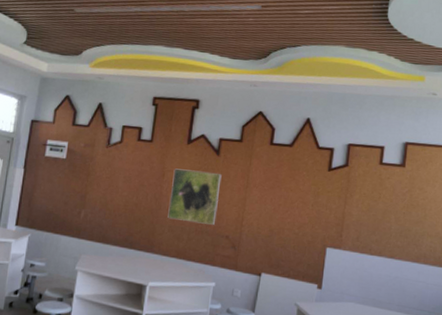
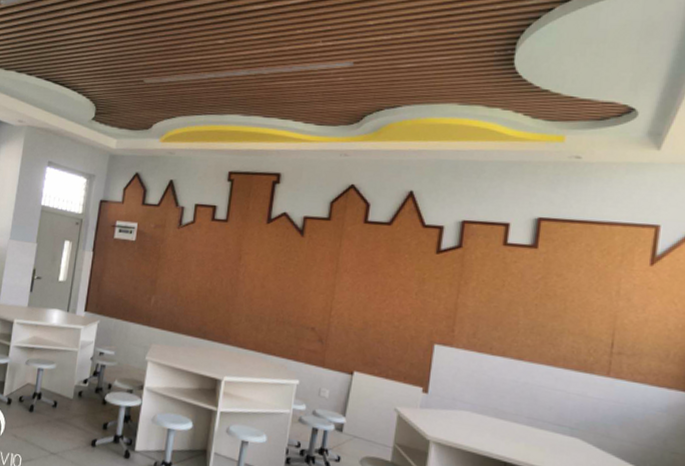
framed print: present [168,168,222,225] -> none [245,251,307,315]

